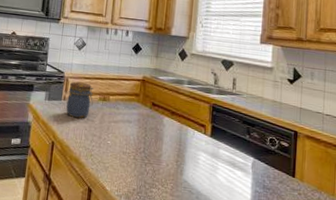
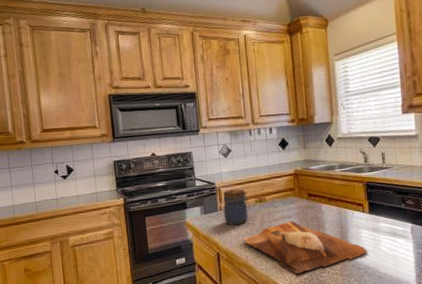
cutting board: none [80,126,203,183] -> present [243,221,368,274]

